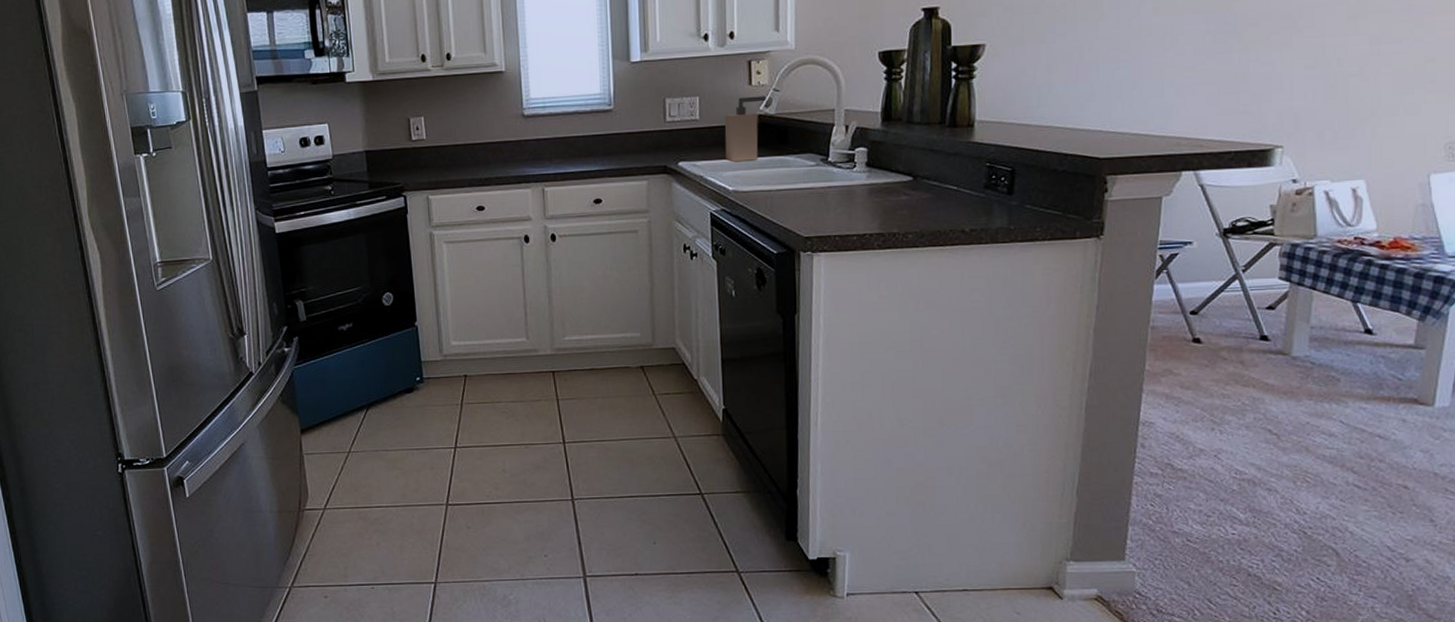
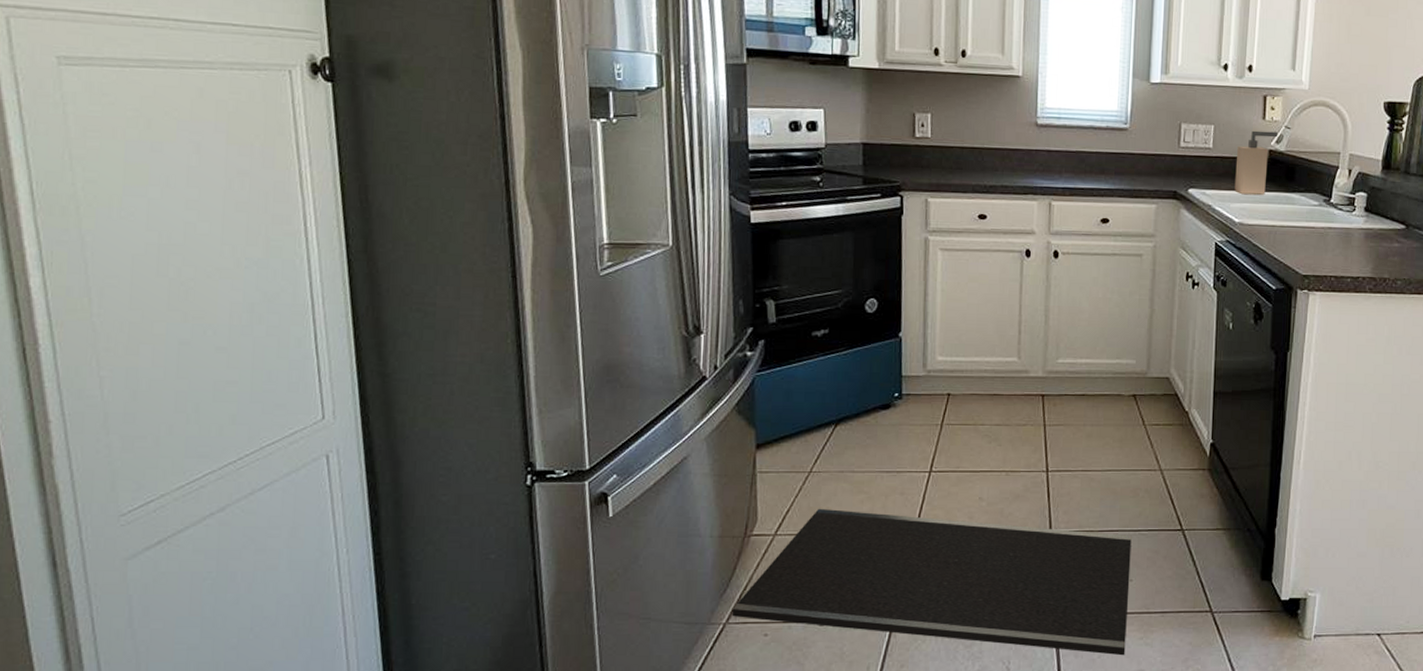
door mat: none [295,484,655,614] -> present [731,508,1132,656]

